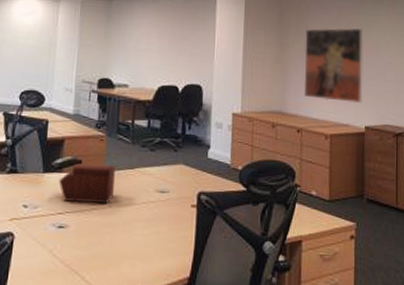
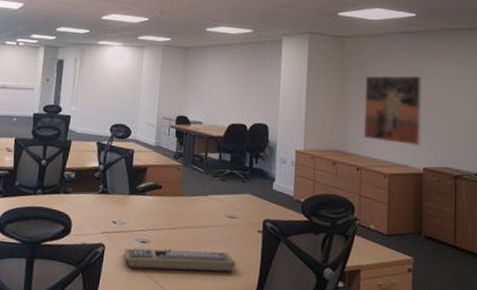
keyboard: none [37,232,168,259] -> present [124,247,236,272]
sewing box: present [58,163,115,203] -> none [142,188,191,224]

